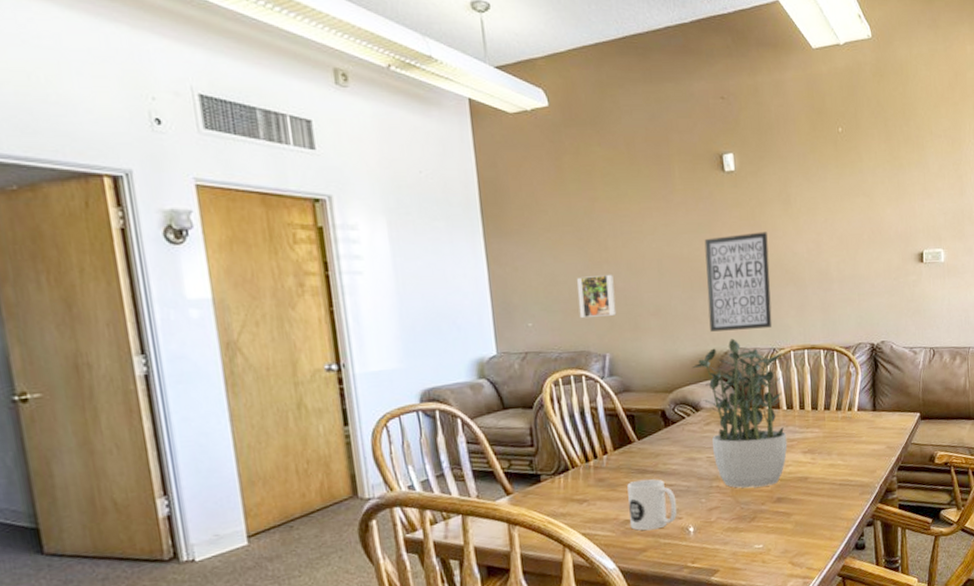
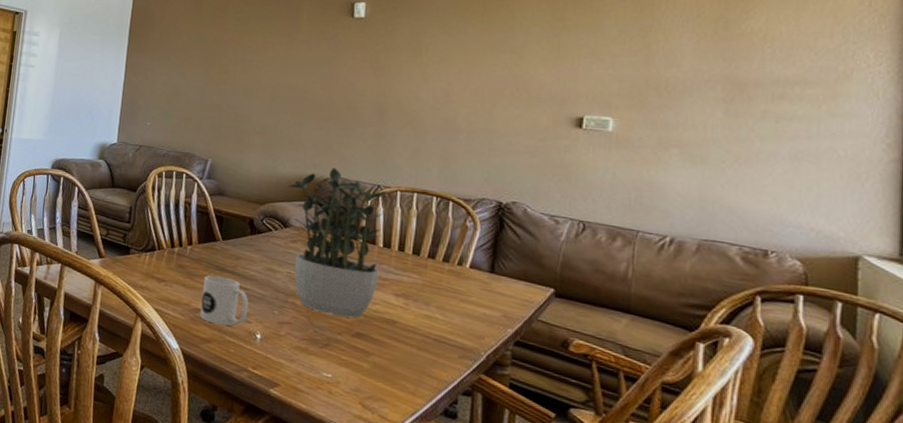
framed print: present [576,274,617,319] -> none [191,92,228,128]
wall art: present [704,231,773,332] -> none [313,74,390,165]

